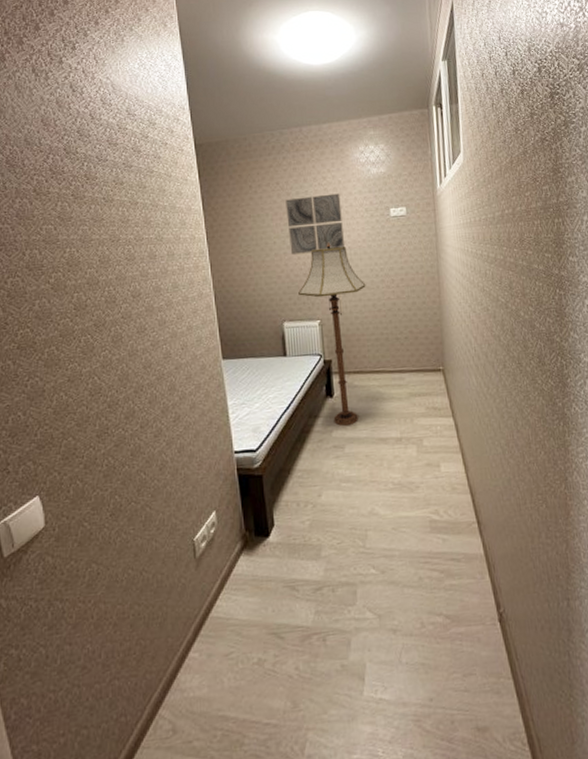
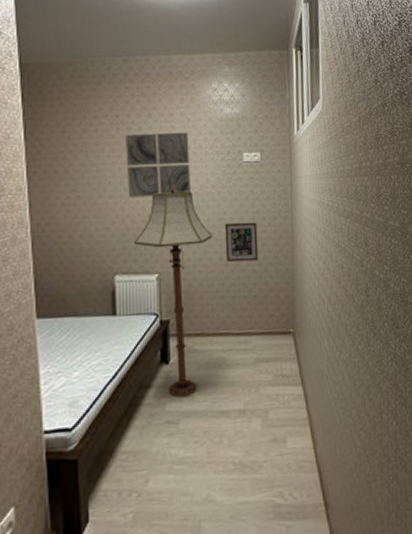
picture frame: none [376,271,409,309] -> present [224,222,259,263]

